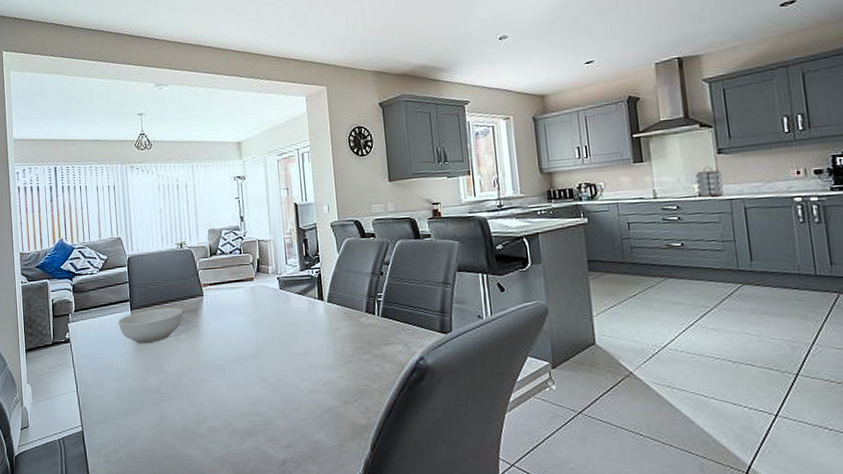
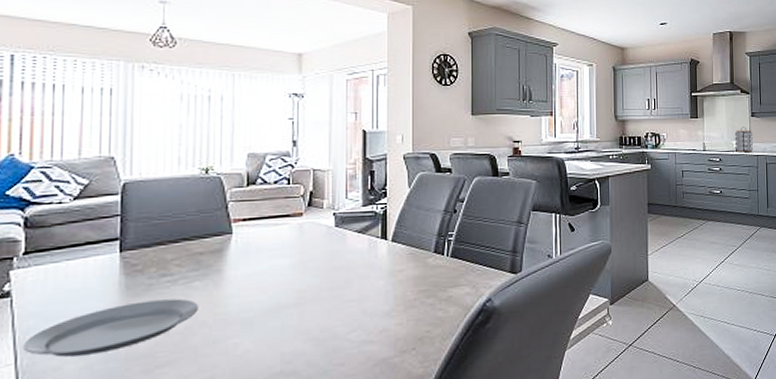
plate: none [80,347,186,388] -> present [23,298,199,357]
bowl: present [117,307,184,344] -> none [96,247,201,296]

